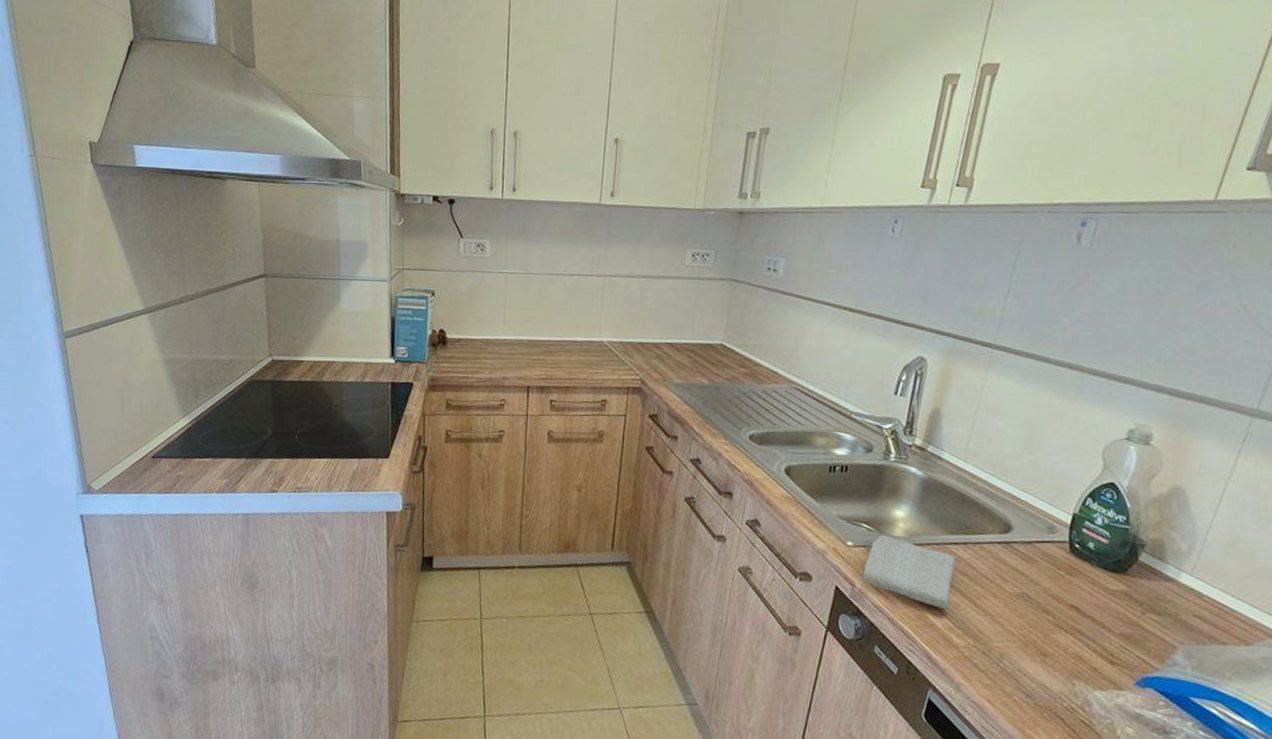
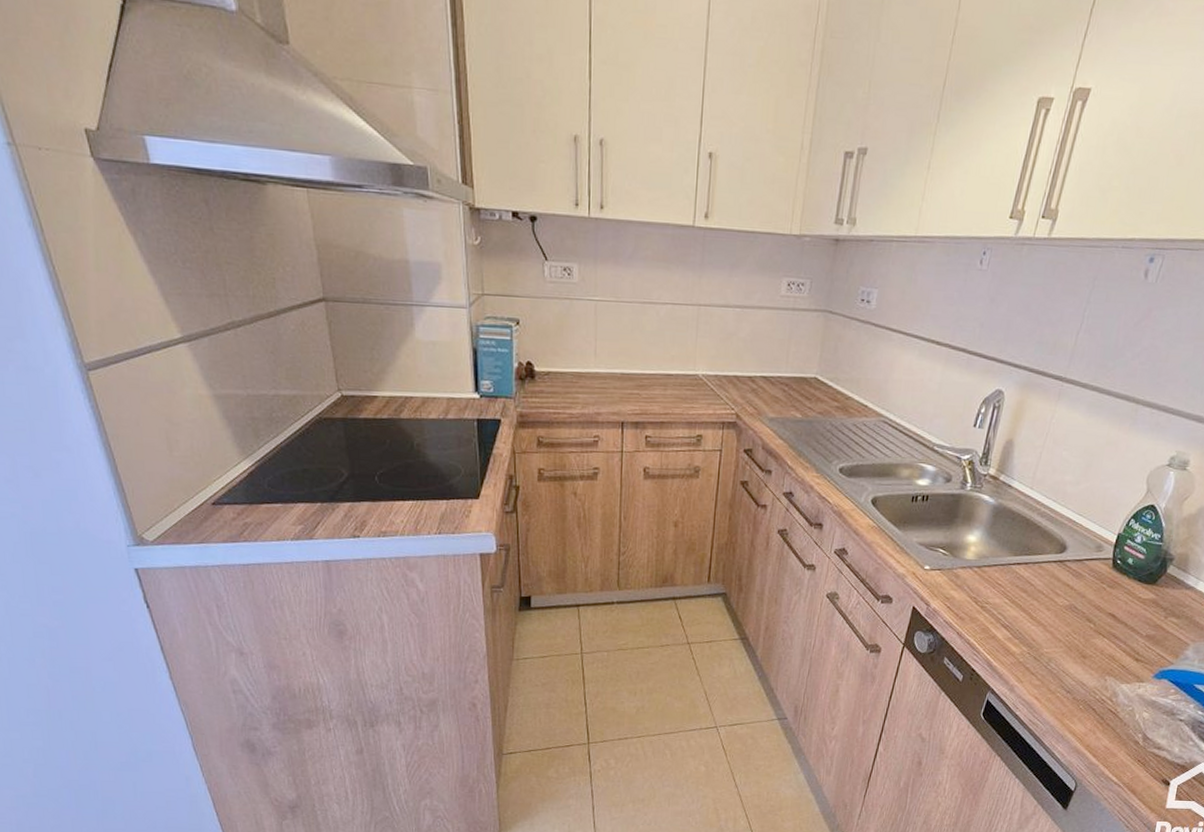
washcloth: present [861,535,956,609] -> none [935,558,1018,622]

